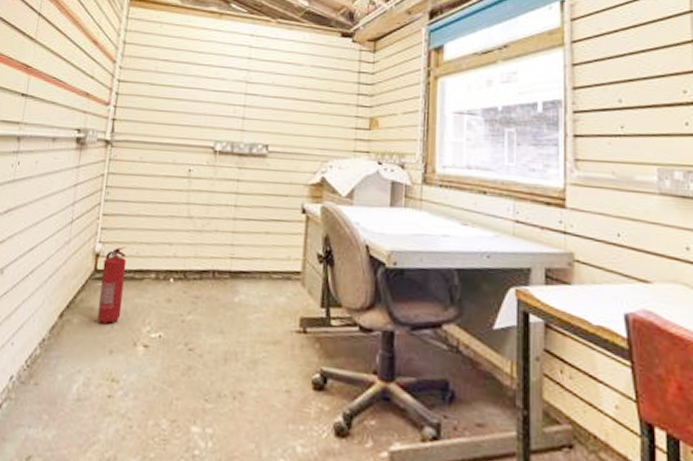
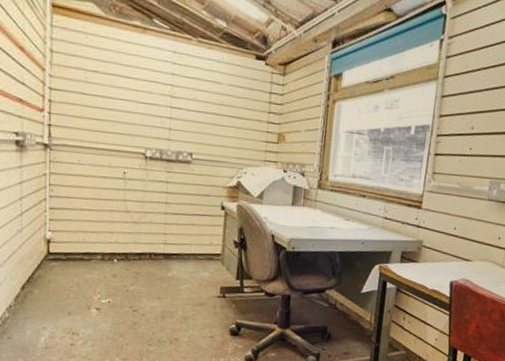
fire extinguisher: present [97,246,127,325] -> none [54,234,75,294]

